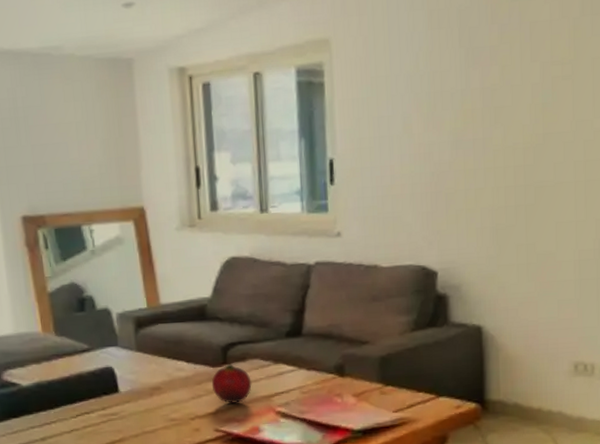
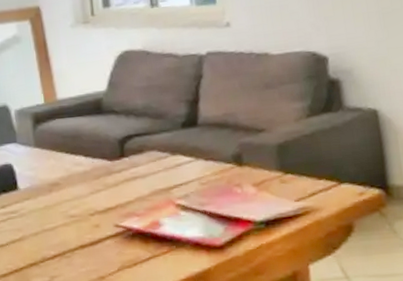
fruit: present [211,364,252,403] -> none [109,157,150,197]

